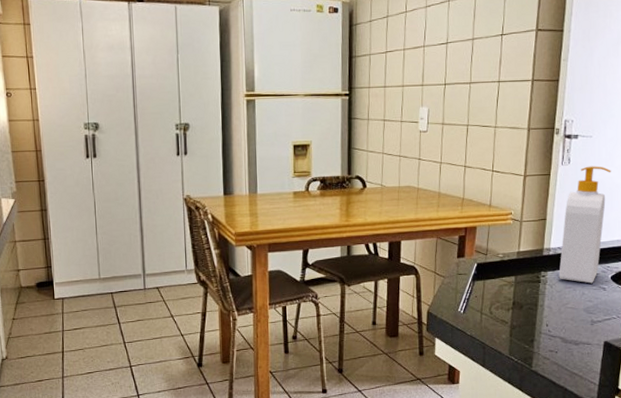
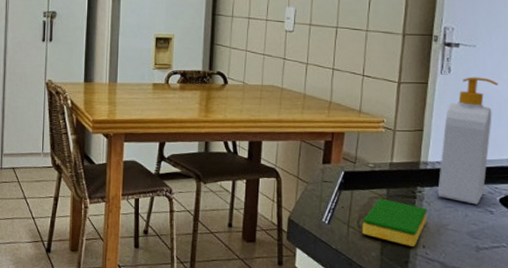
dish sponge: none [494,285,550,326] -> present [362,198,427,246]

